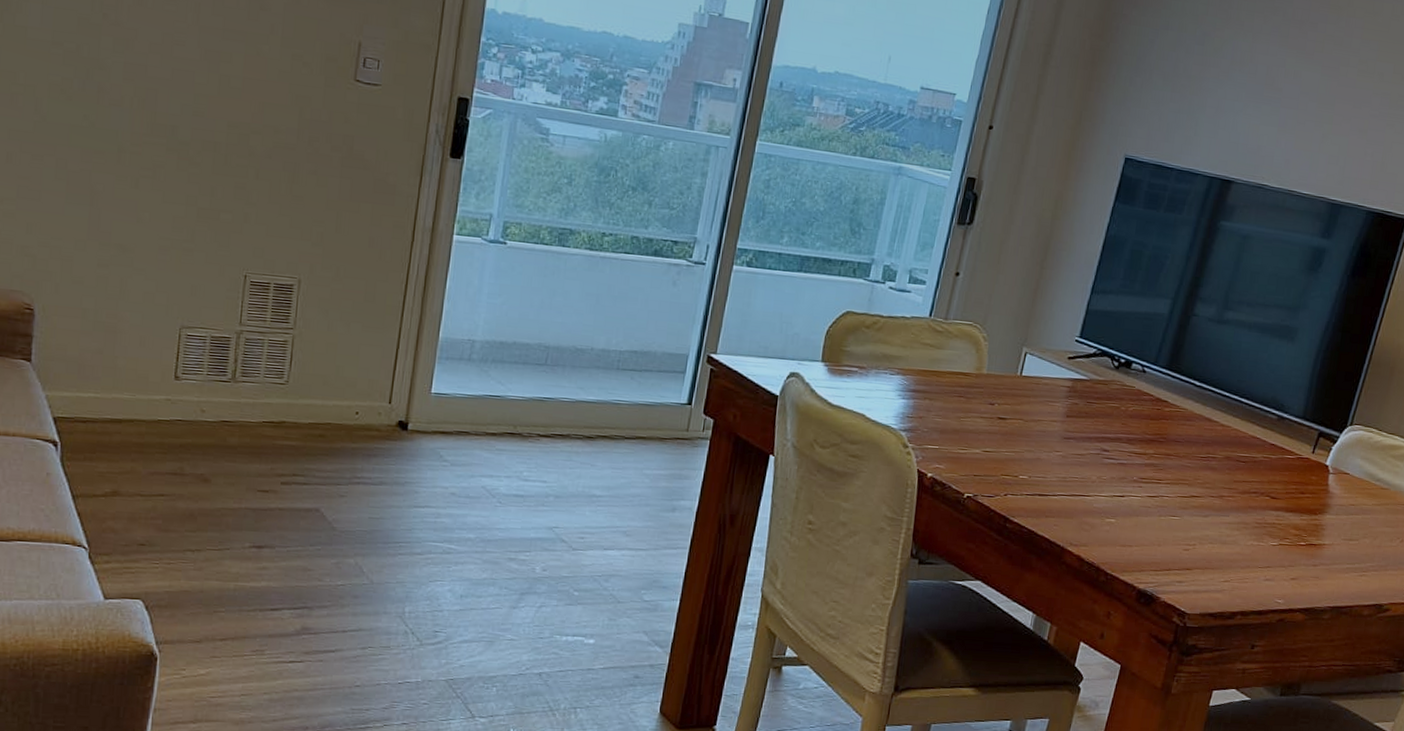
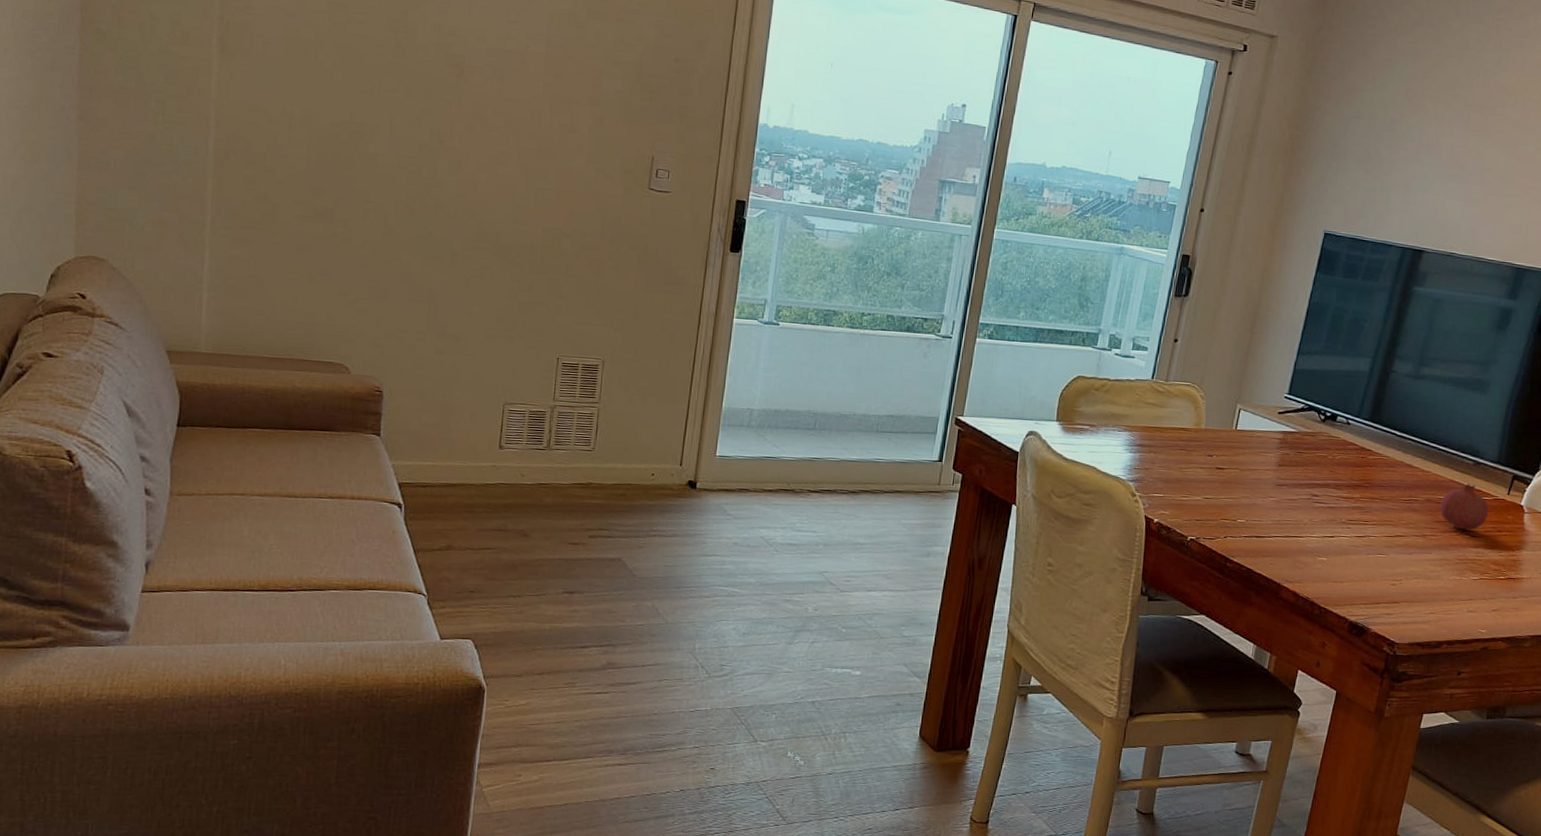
fruit: none [1239,439,1292,491] -> present [1439,482,1489,530]

